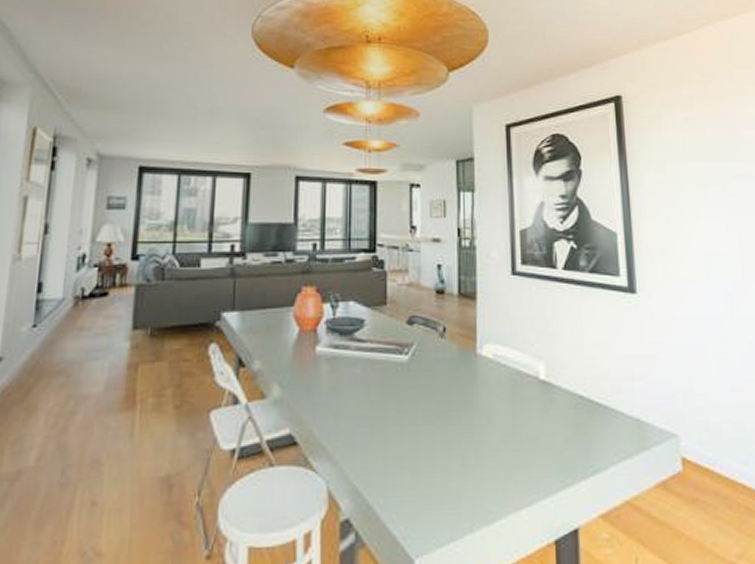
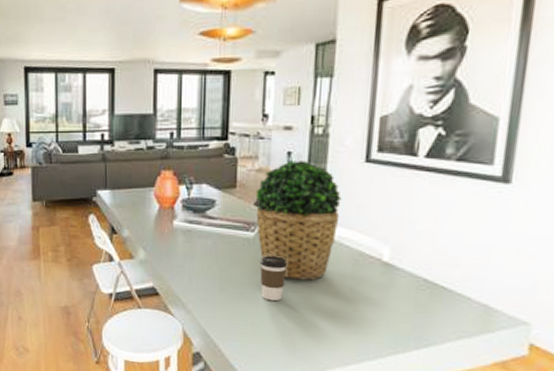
potted plant: none [407,274,494,409] -> present [255,161,341,280]
coffee cup: none [416,382,446,438] -> present [259,255,288,301]

